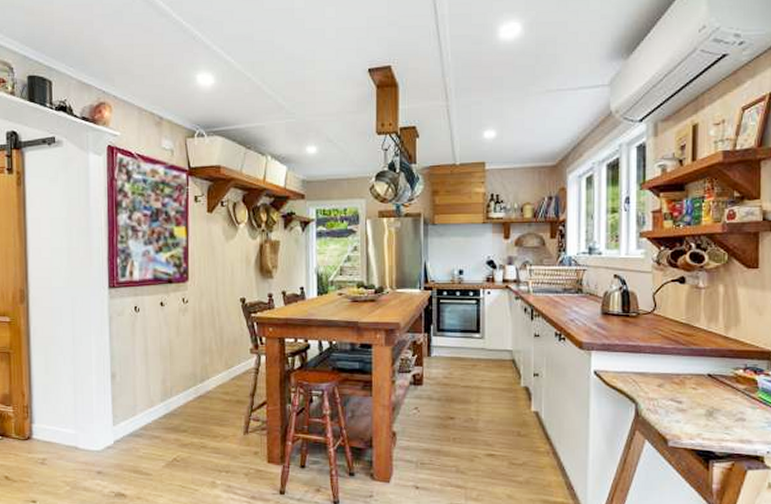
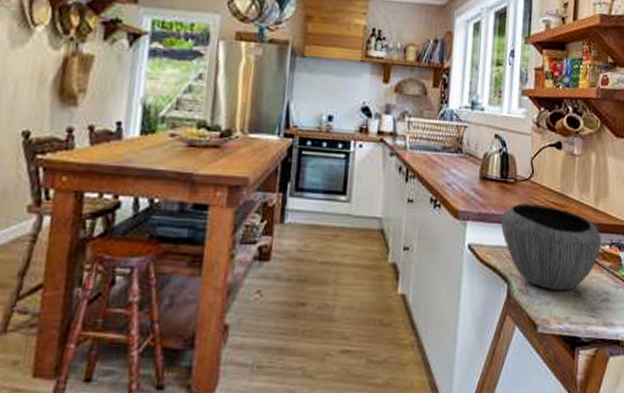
bowl: none [625,334,734,411] -> present [501,203,601,291]

